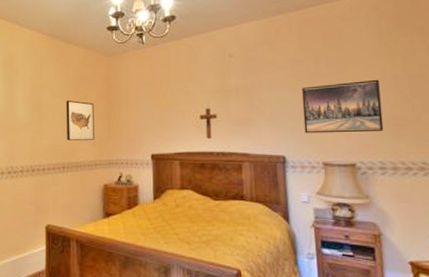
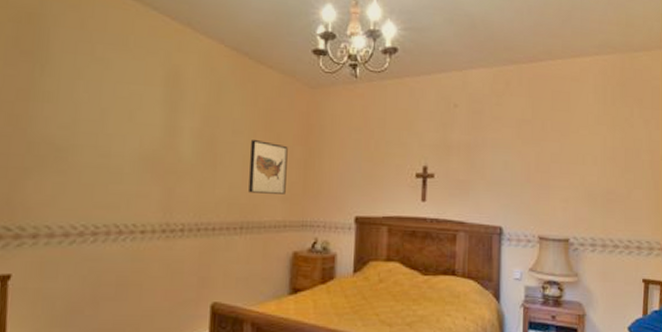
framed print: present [301,79,384,134] -> none [524,149,599,206]

